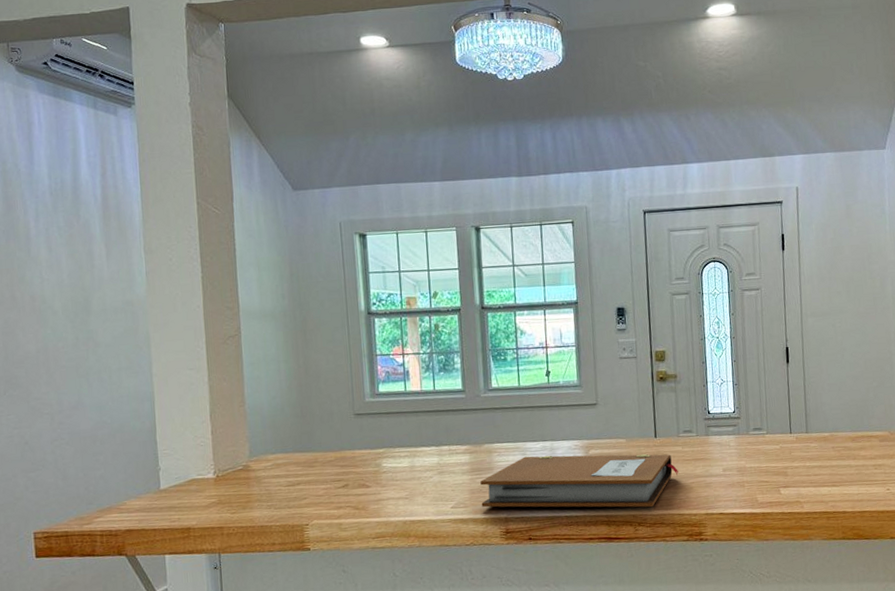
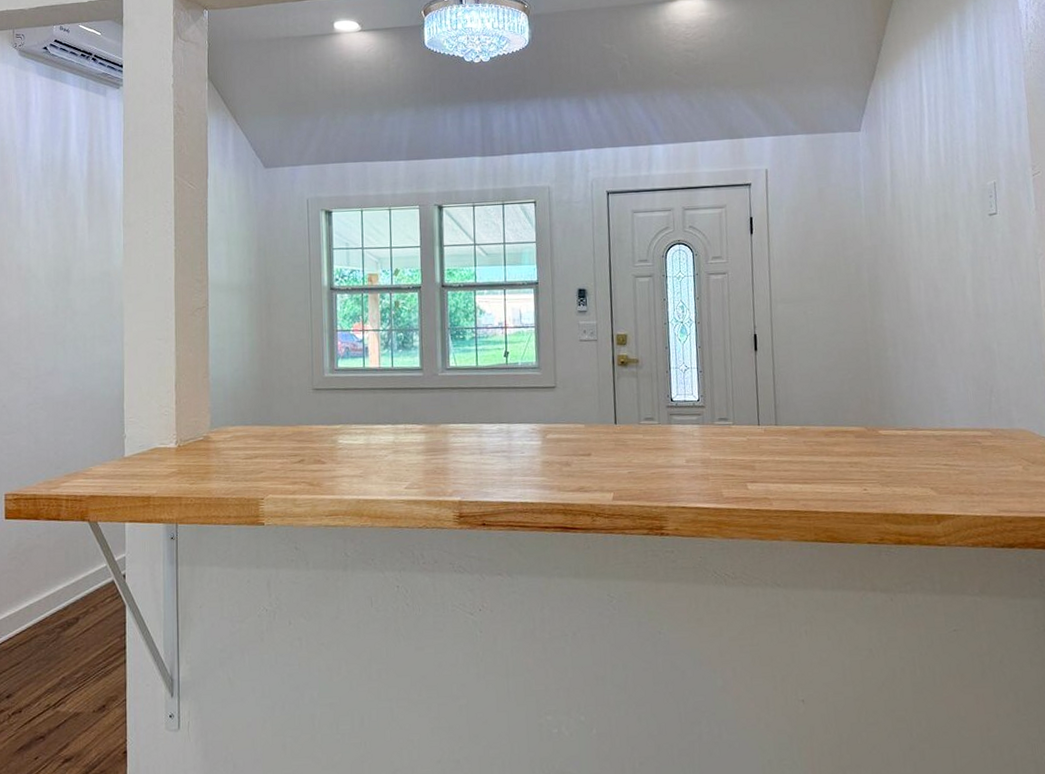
notebook: present [480,454,680,508] -> none [435,438,640,498]

